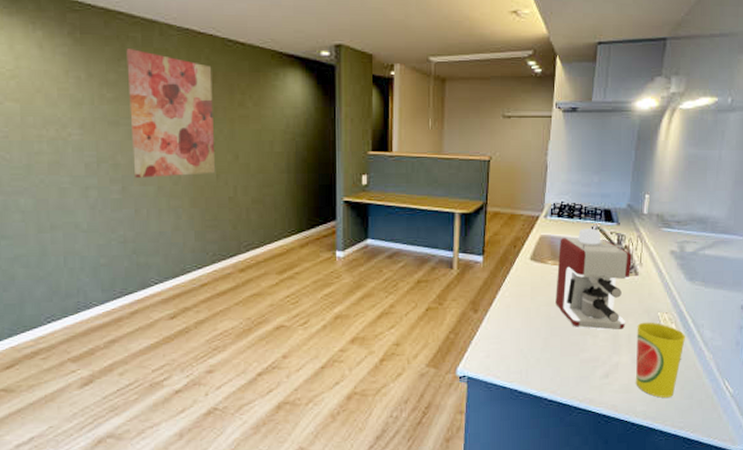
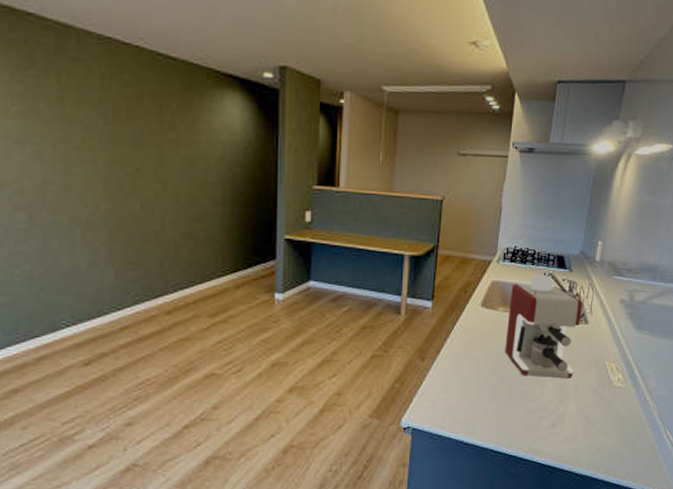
wall art: present [126,49,216,178] -> none [35,56,141,206]
cup: present [636,322,686,398] -> none [581,371,632,448]

